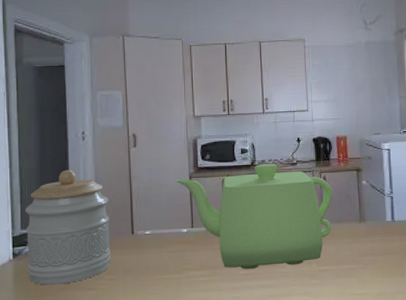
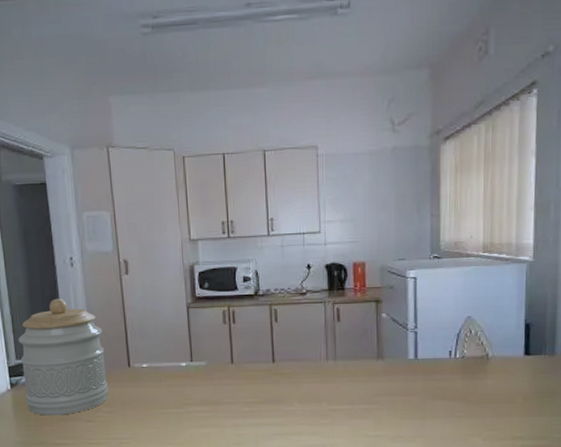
teapot: present [175,164,333,270] -> none [171,293,347,407]

